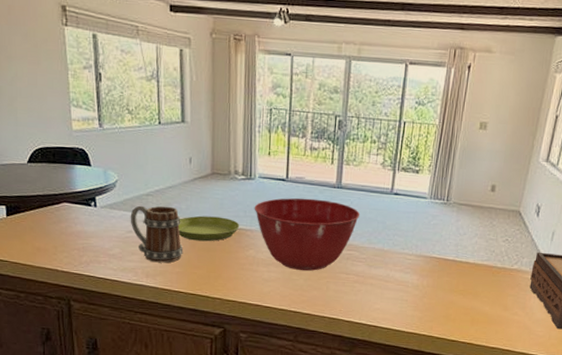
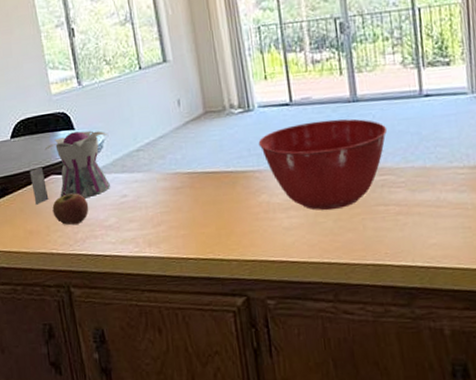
teapot: none [43,168,123,227] -> present [29,130,110,205]
apple: none [61,217,96,249] -> present [52,190,89,225]
mug: present [130,205,184,263] -> none [122,159,186,228]
saucer: present [178,215,240,242] -> none [176,161,246,195]

